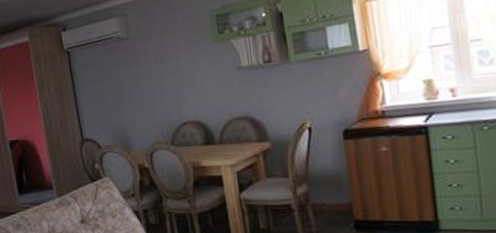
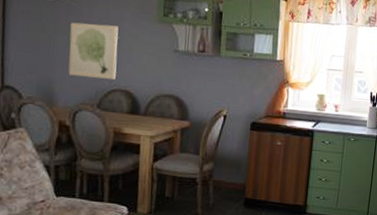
wall art: none [130,56,183,117] -> present [68,22,119,80]

